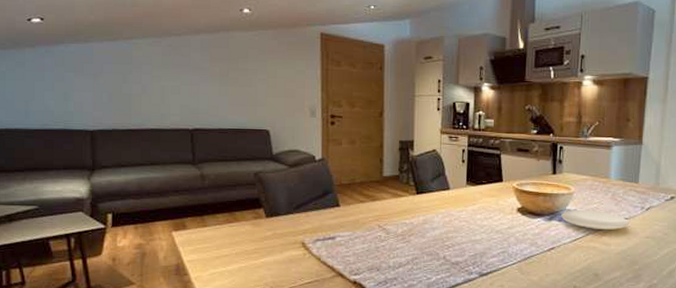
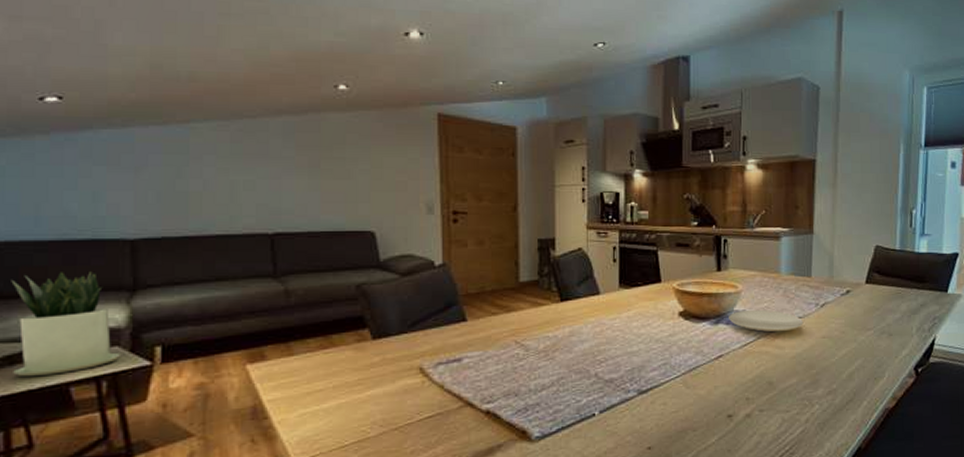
planter: none [10,153,83,232] -> present [11,271,120,378]

